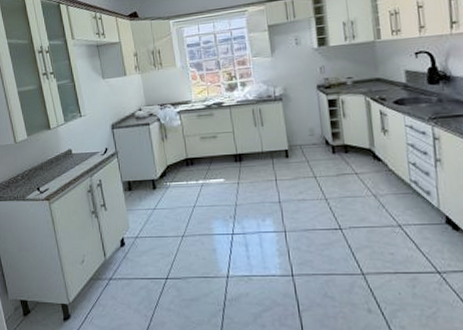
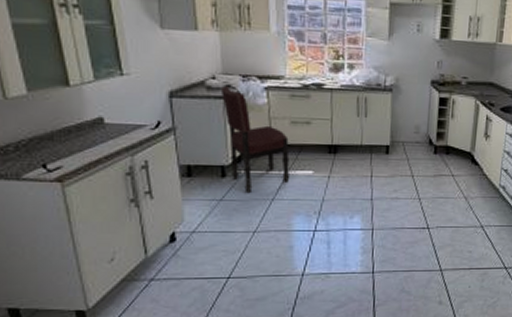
dining chair: none [145,115,206,202] -> present [220,86,290,194]

